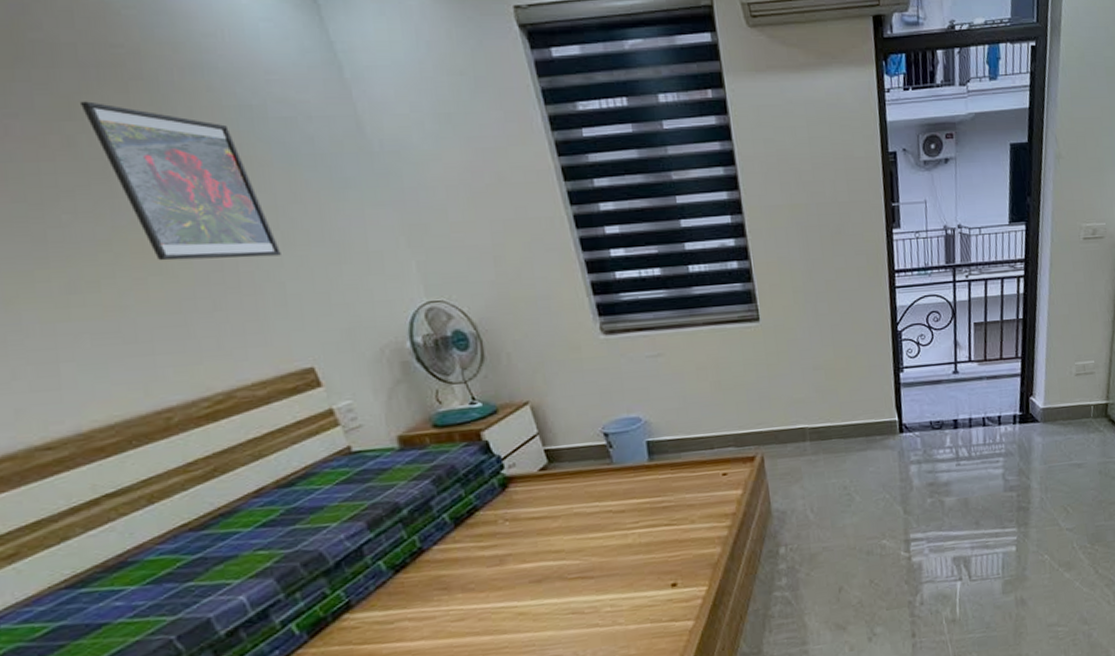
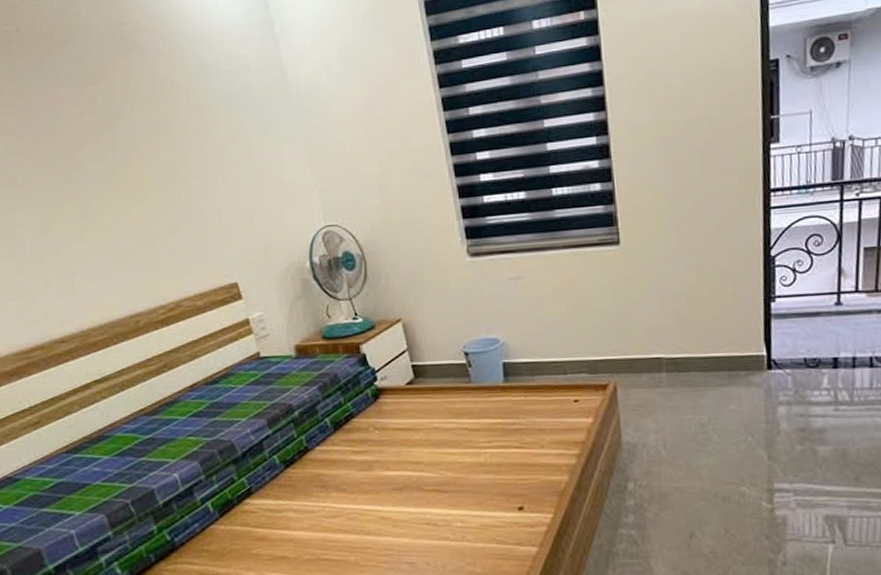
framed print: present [81,101,281,261] -> none [100,69,220,194]

